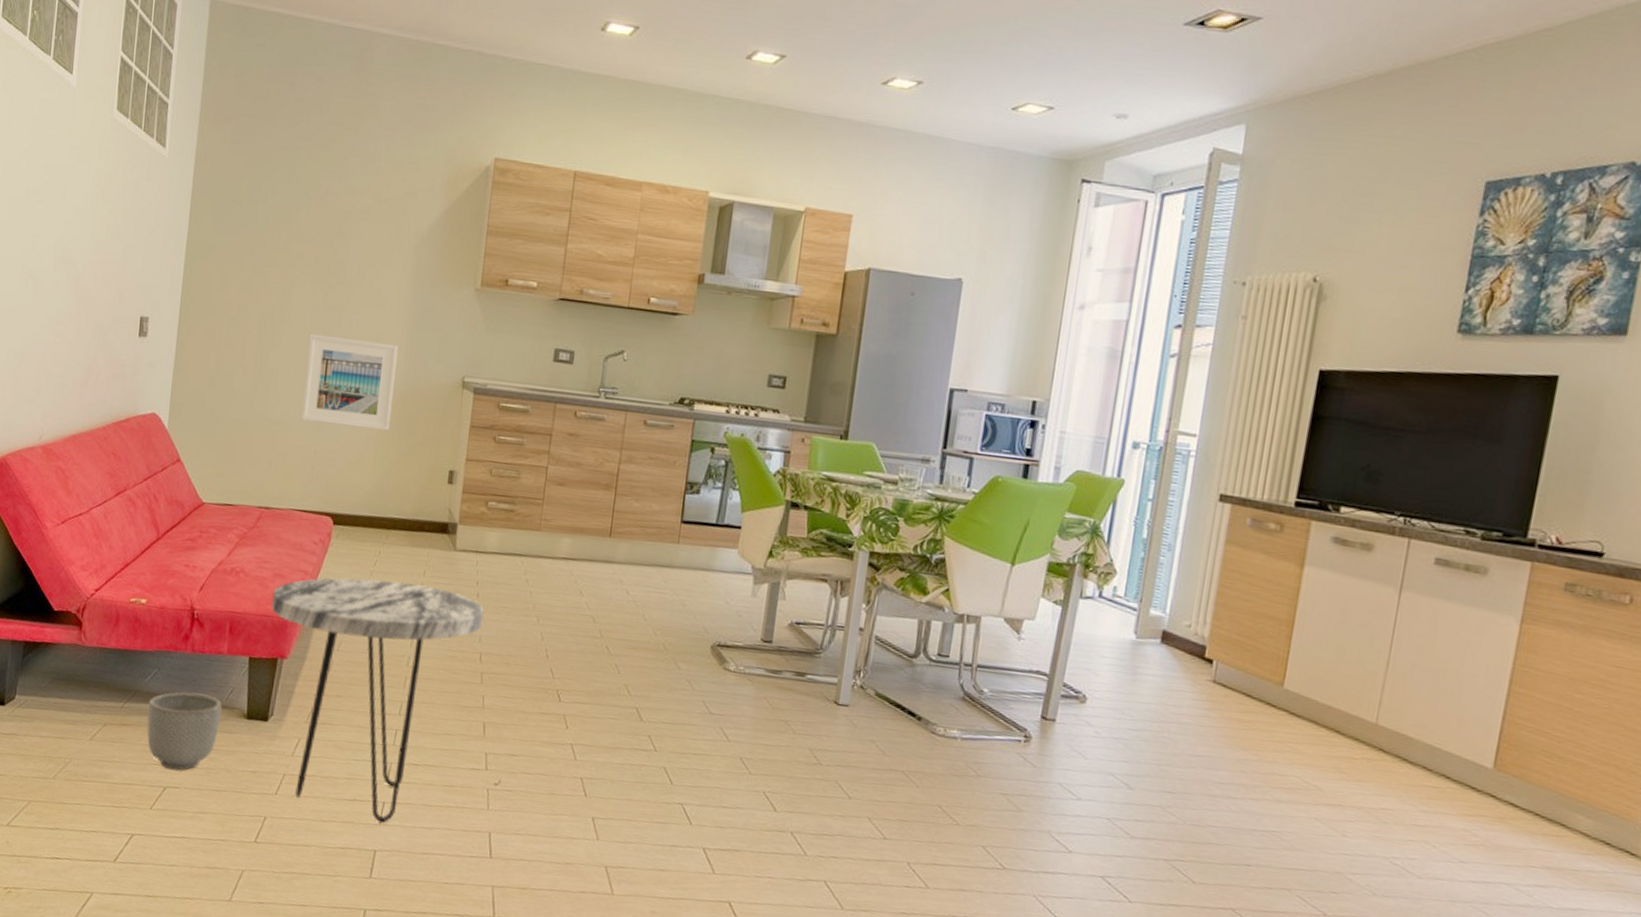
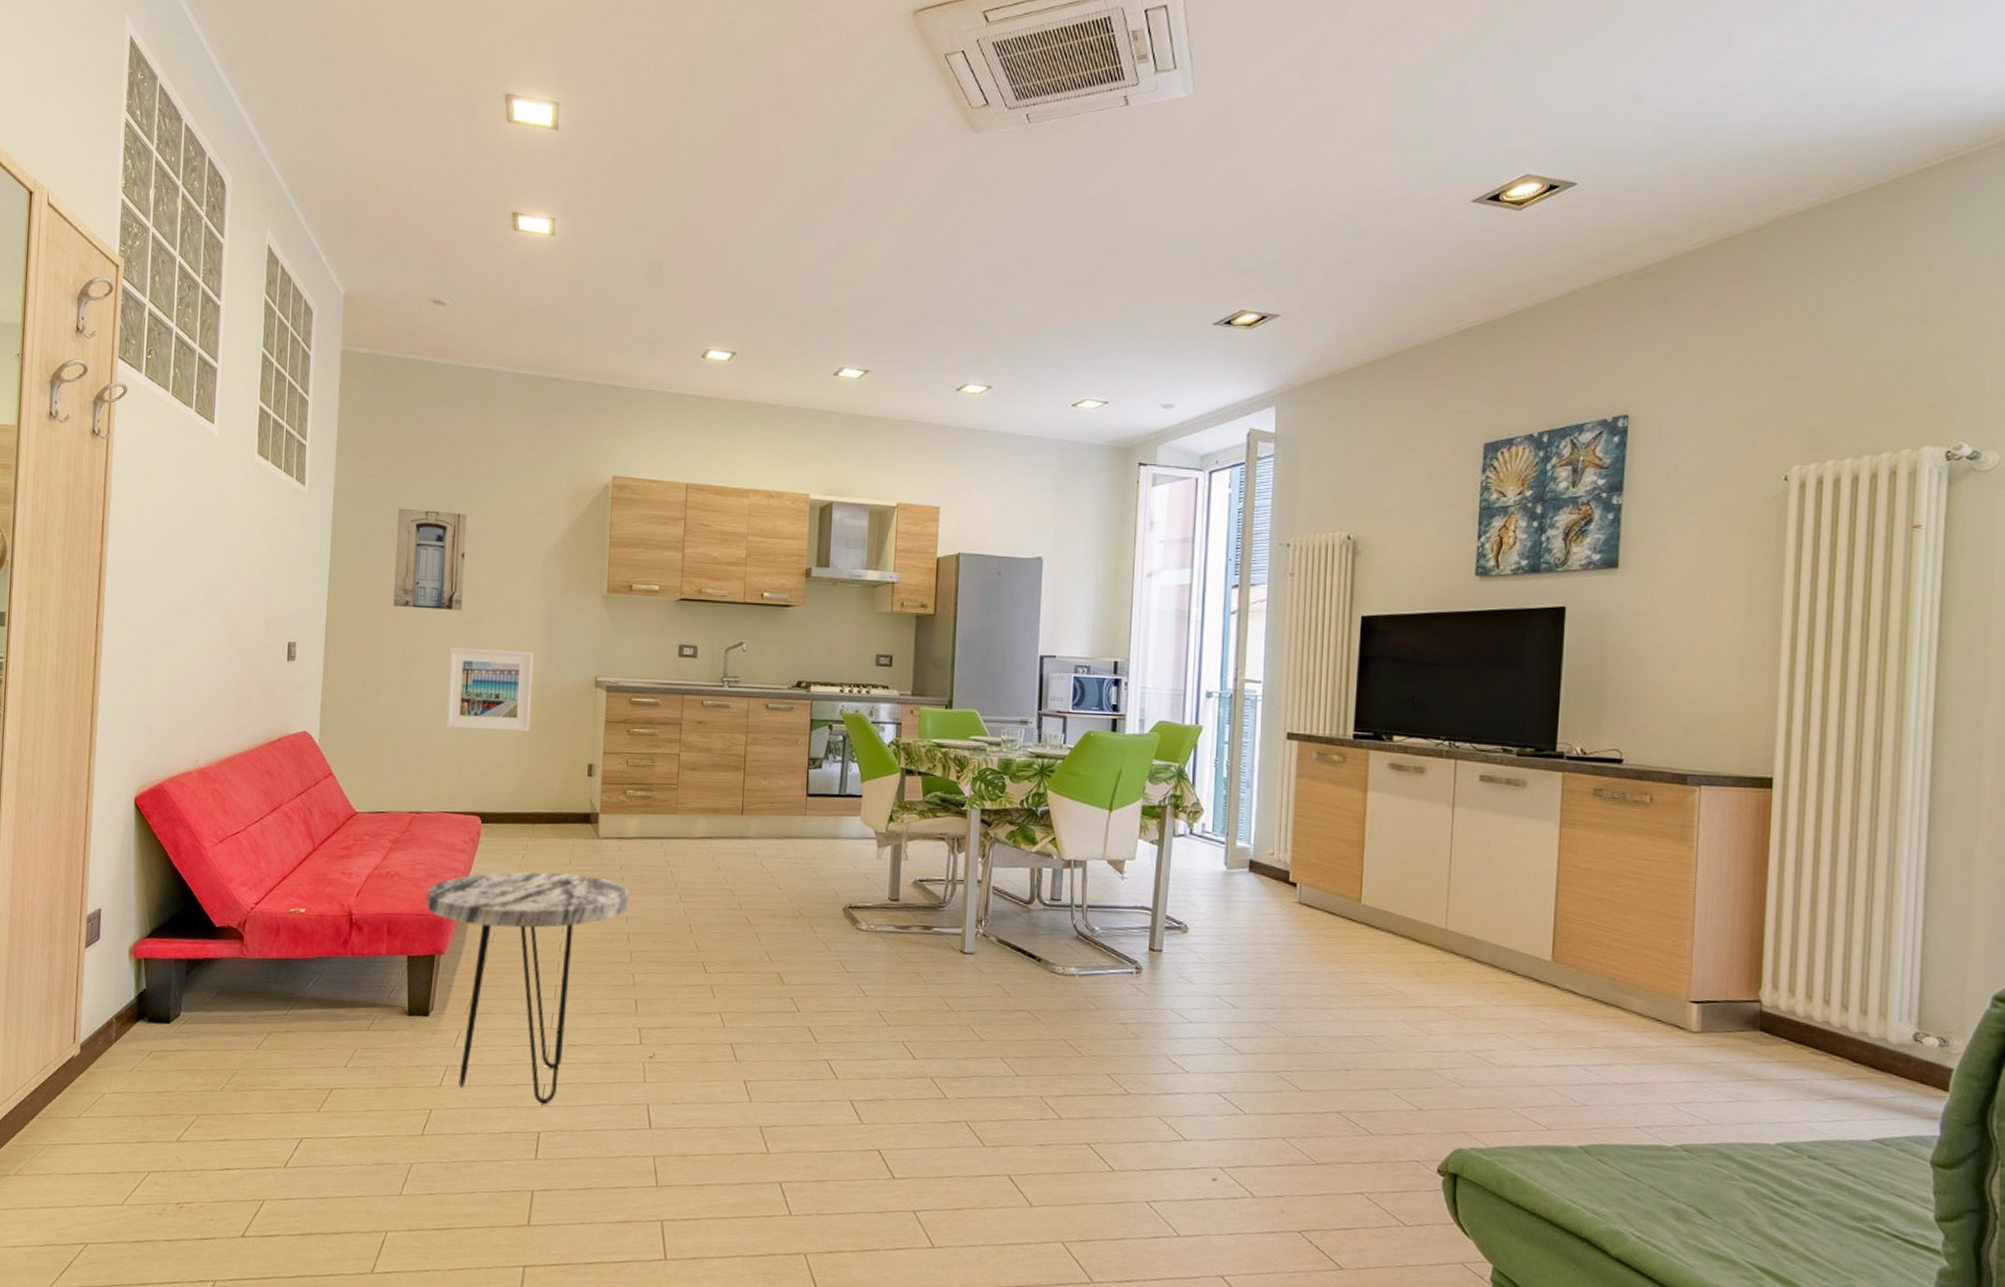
planter: present [147,692,223,771] -> none [310,994,384,1072]
wall art: none [252,178,336,296] -> present [393,508,468,612]

